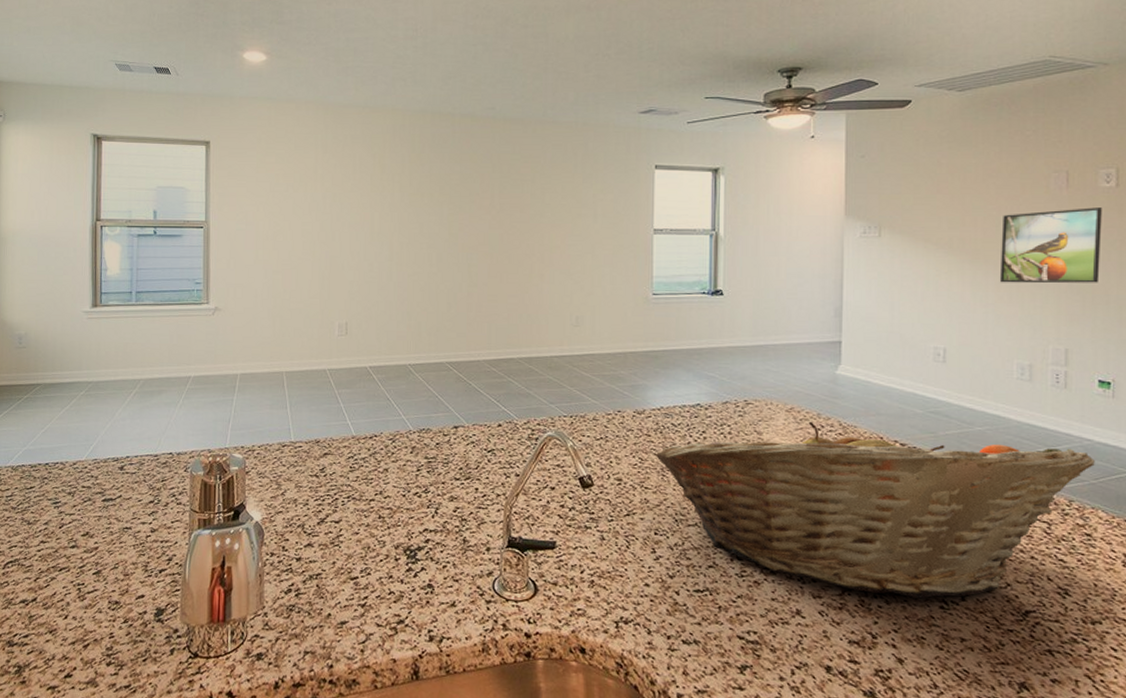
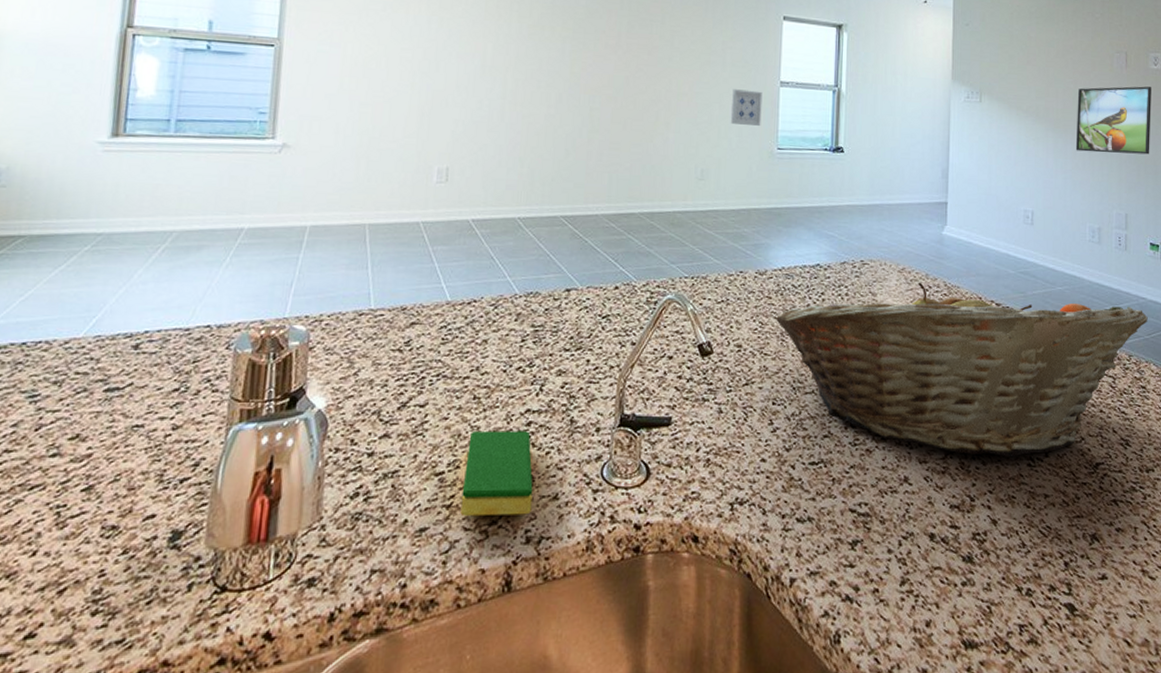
dish sponge: none [373,544,433,618] -> present [460,430,533,517]
wall art: none [603,239,635,274] -> present [730,89,763,127]

